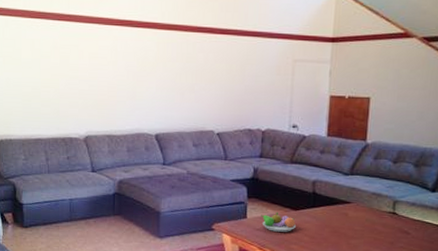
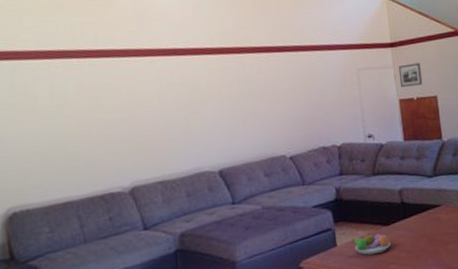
picture frame: none [334,61,360,85] -> present [398,63,423,87]

